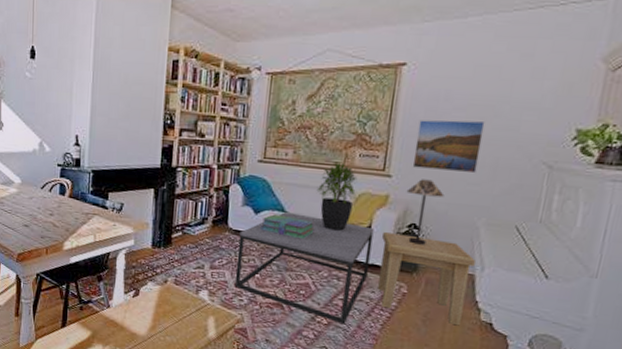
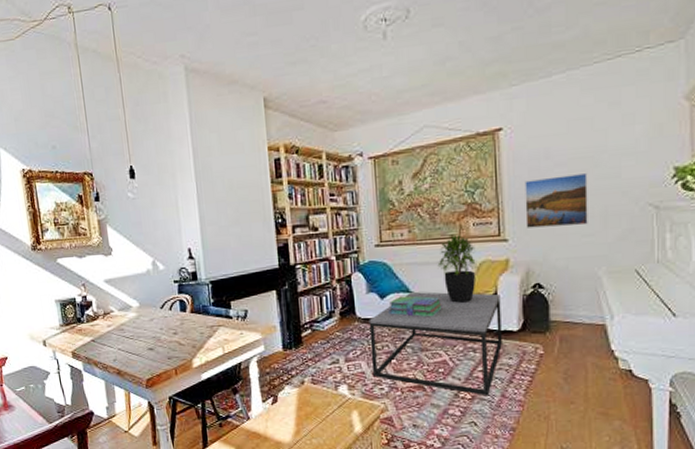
side table: present [378,232,475,326] -> none [510,295,604,378]
table lamp: present [406,179,444,245] -> none [525,237,562,304]

